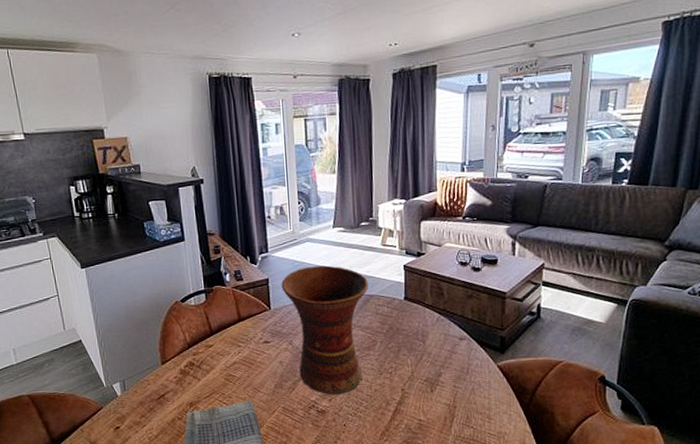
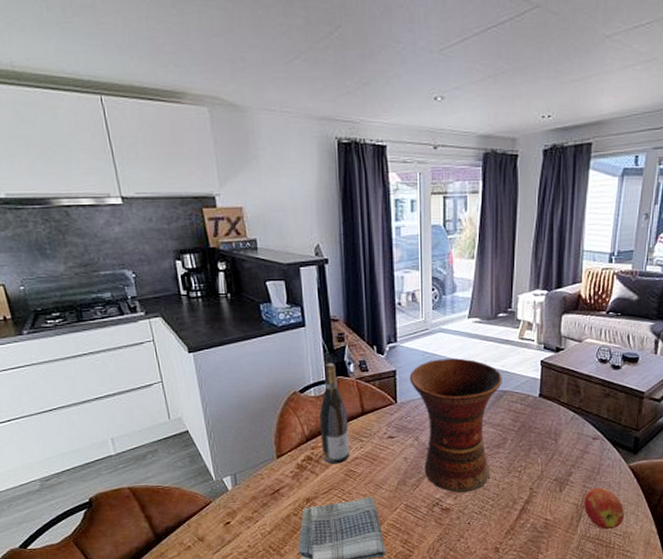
wine bottle: none [199,273,229,369] -> present [319,362,350,464]
apple: none [455,387,498,430] -> present [583,487,625,530]

